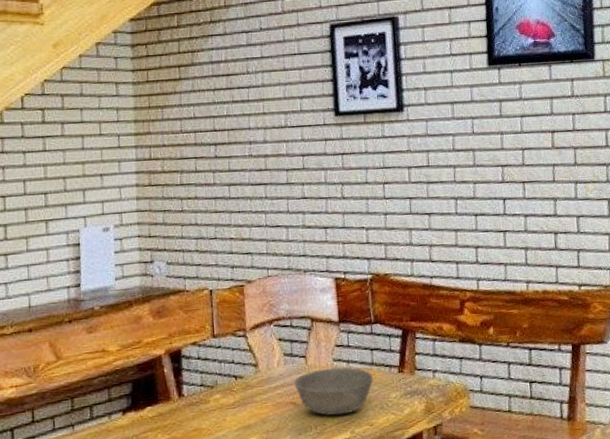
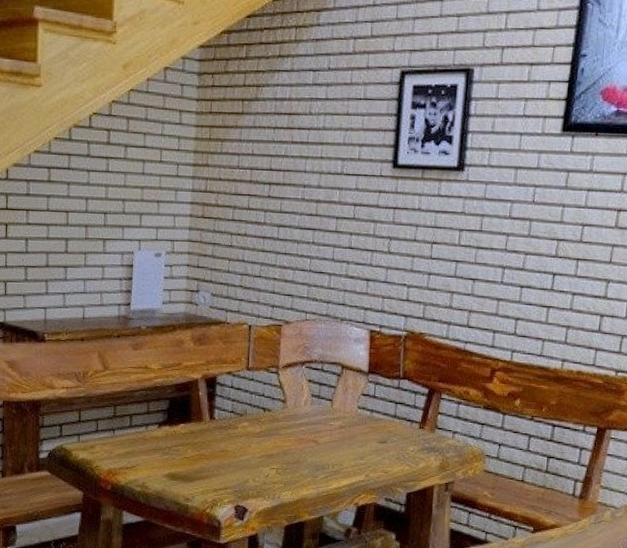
bowl: present [294,367,374,416] -> none [318,414,395,459]

